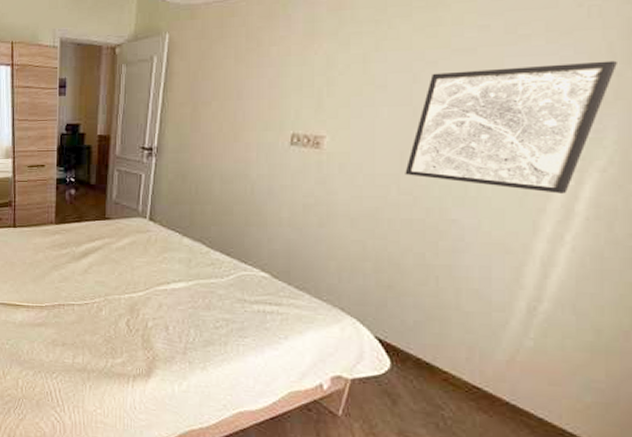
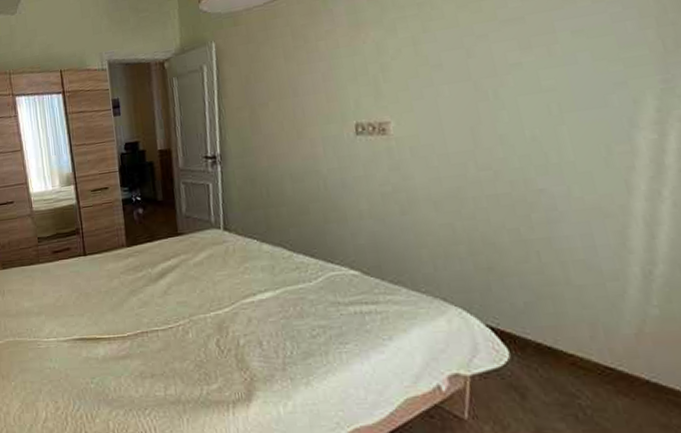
wall art: present [405,60,617,194] -> none [479,10,670,151]

